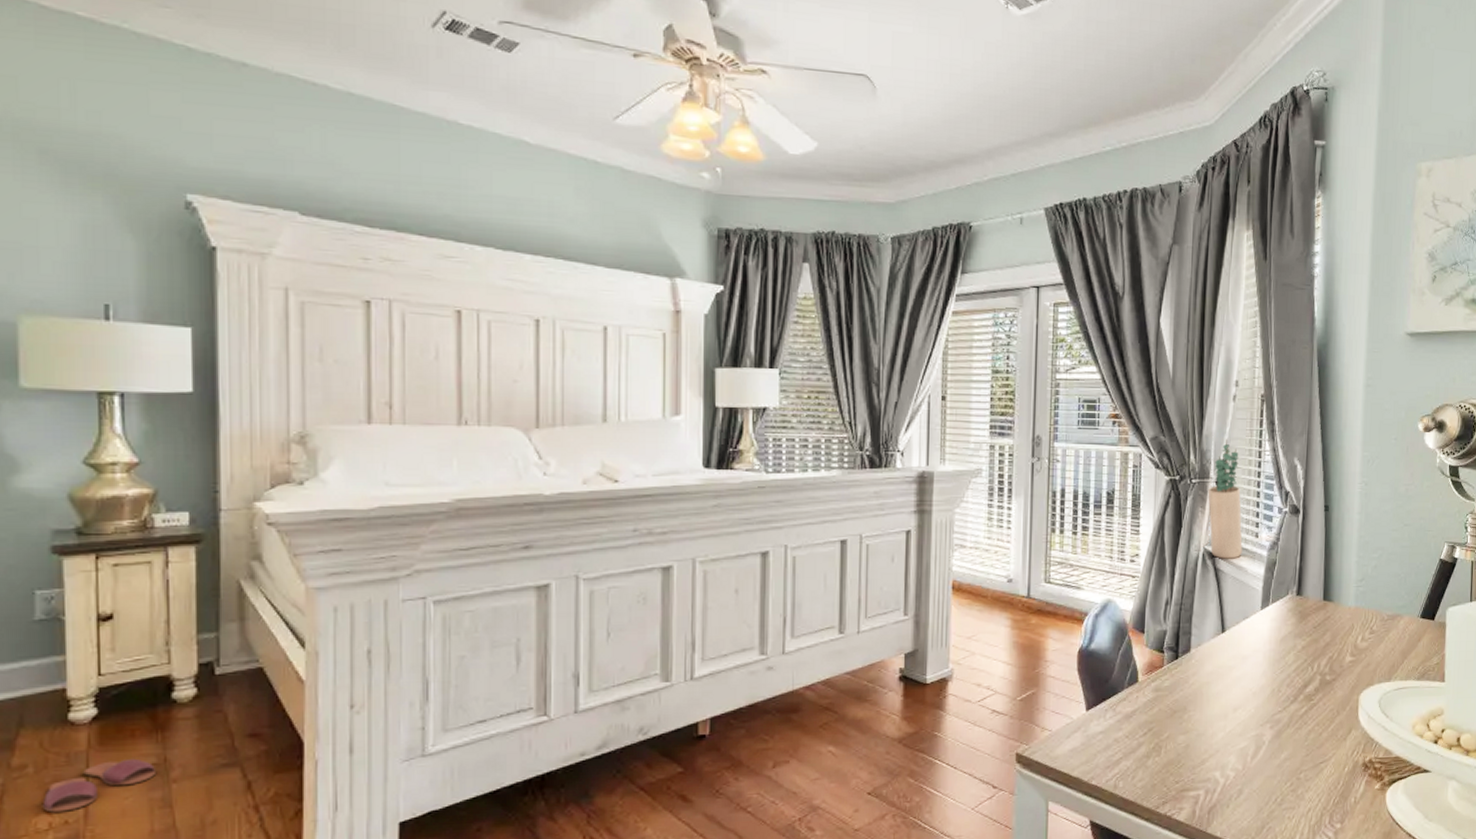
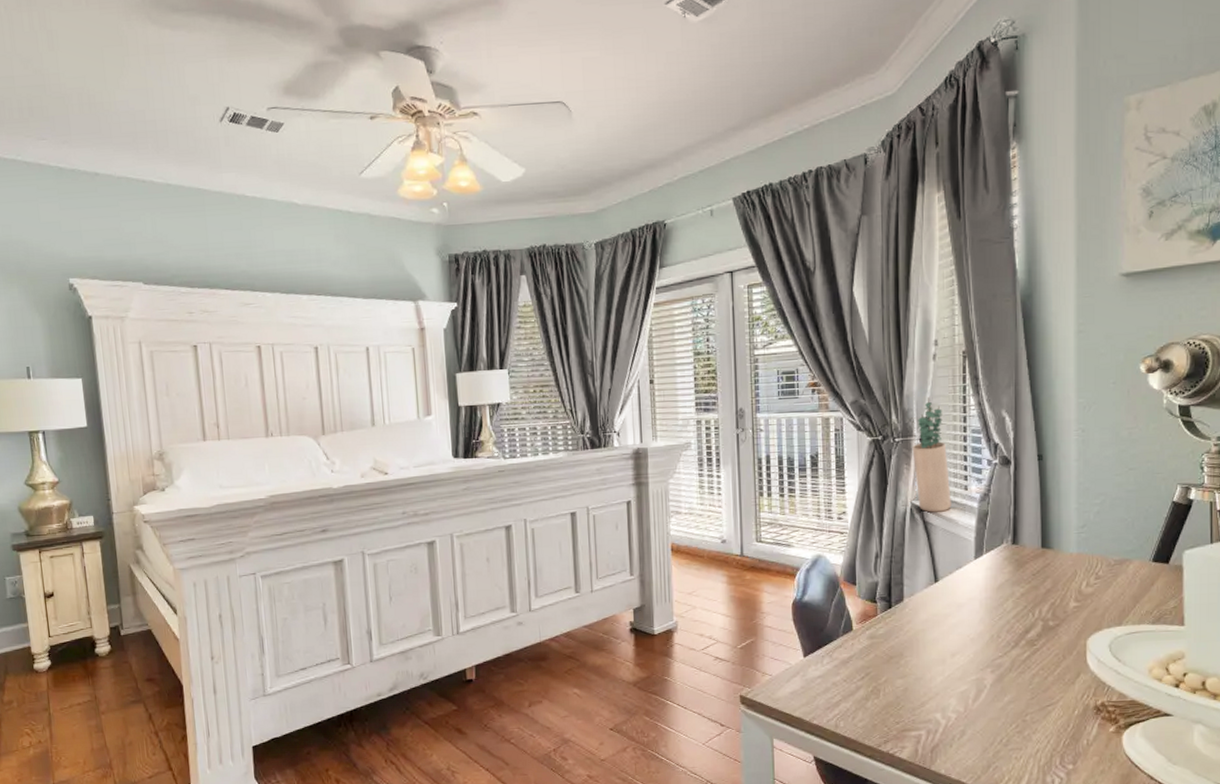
slippers: present [42,758,157,813] -> none [24,696,91,735]

